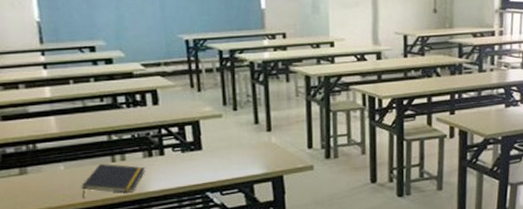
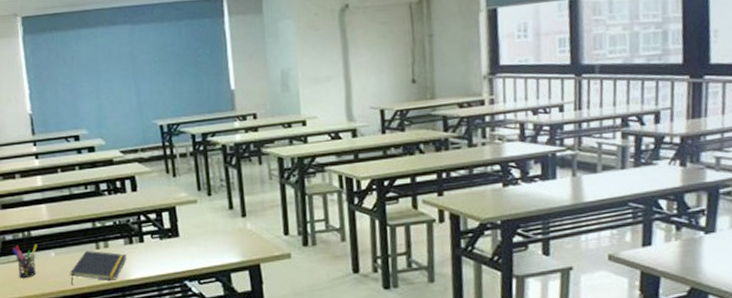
pen holder: none [13,157,44,192] -> present [12,244,37,278]

